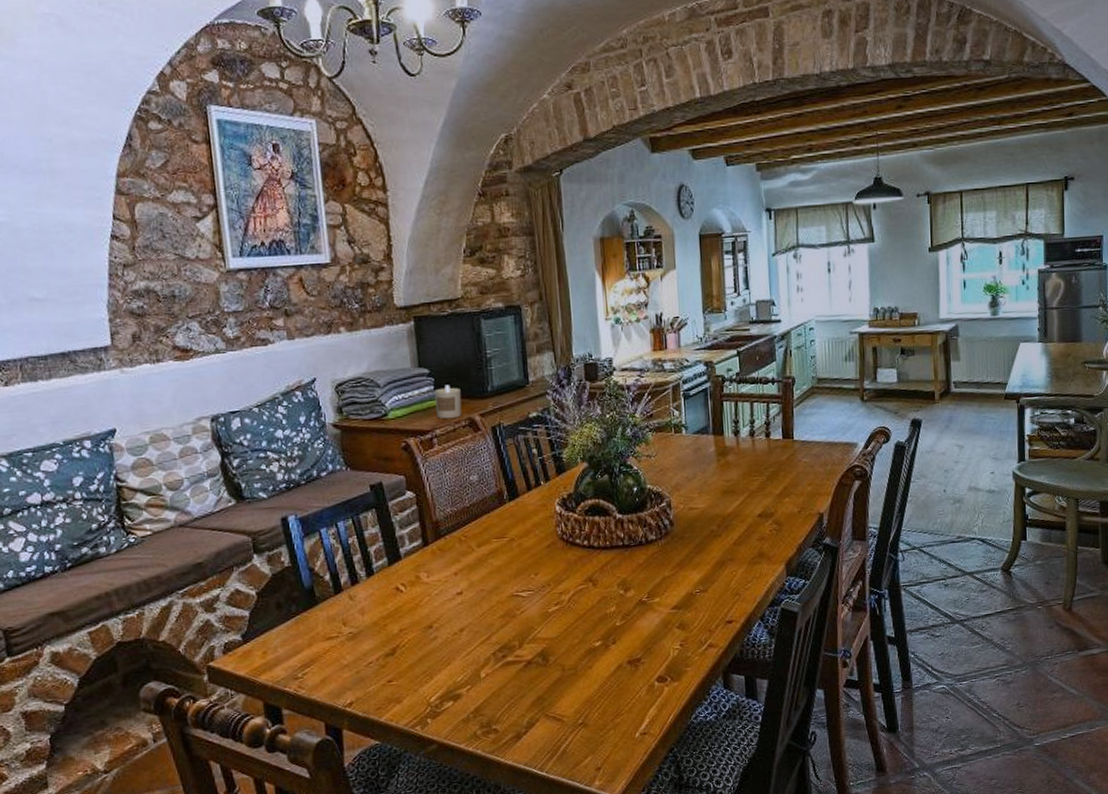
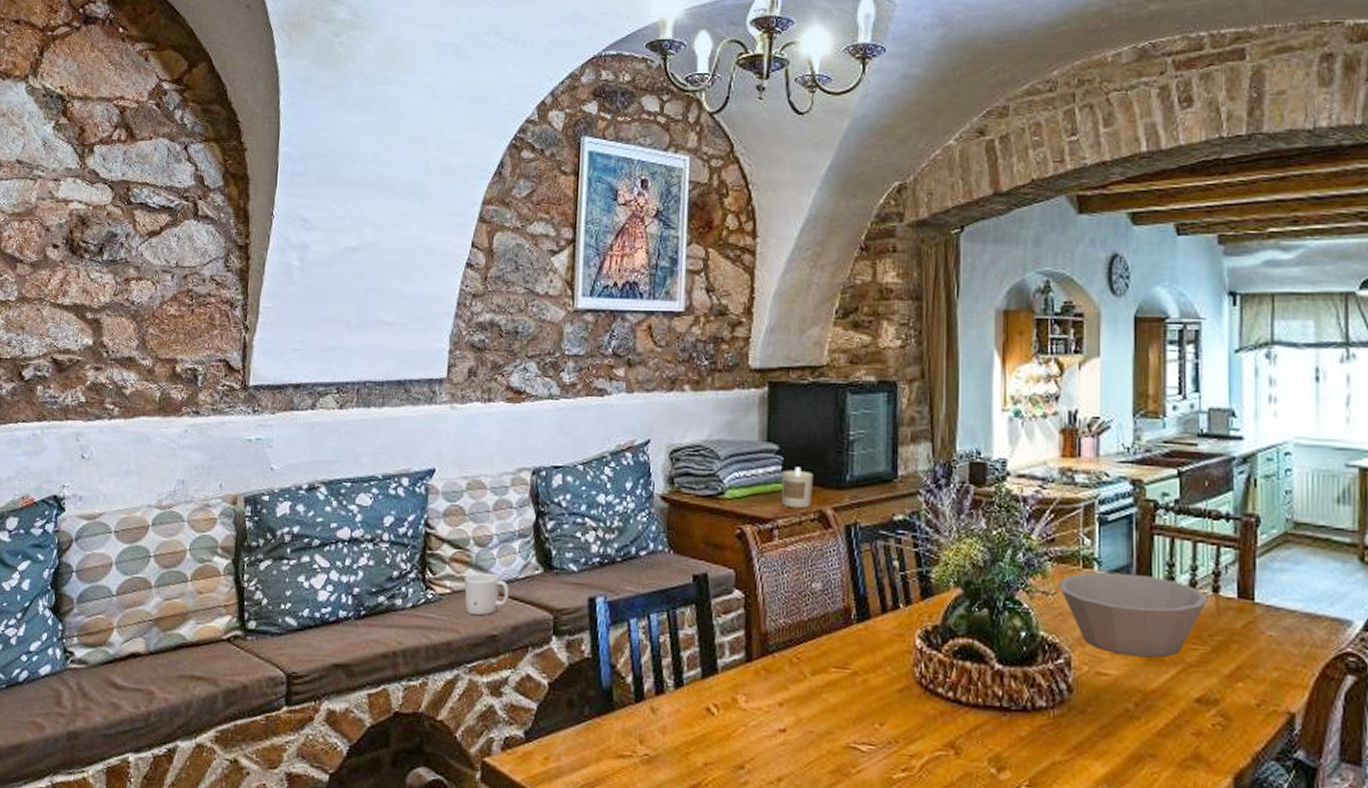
mug: none [163,511,208,550] -> present [464,572,510,616]
bowl: none [658,432,763,493] -> present [1058,572,1209,658]

